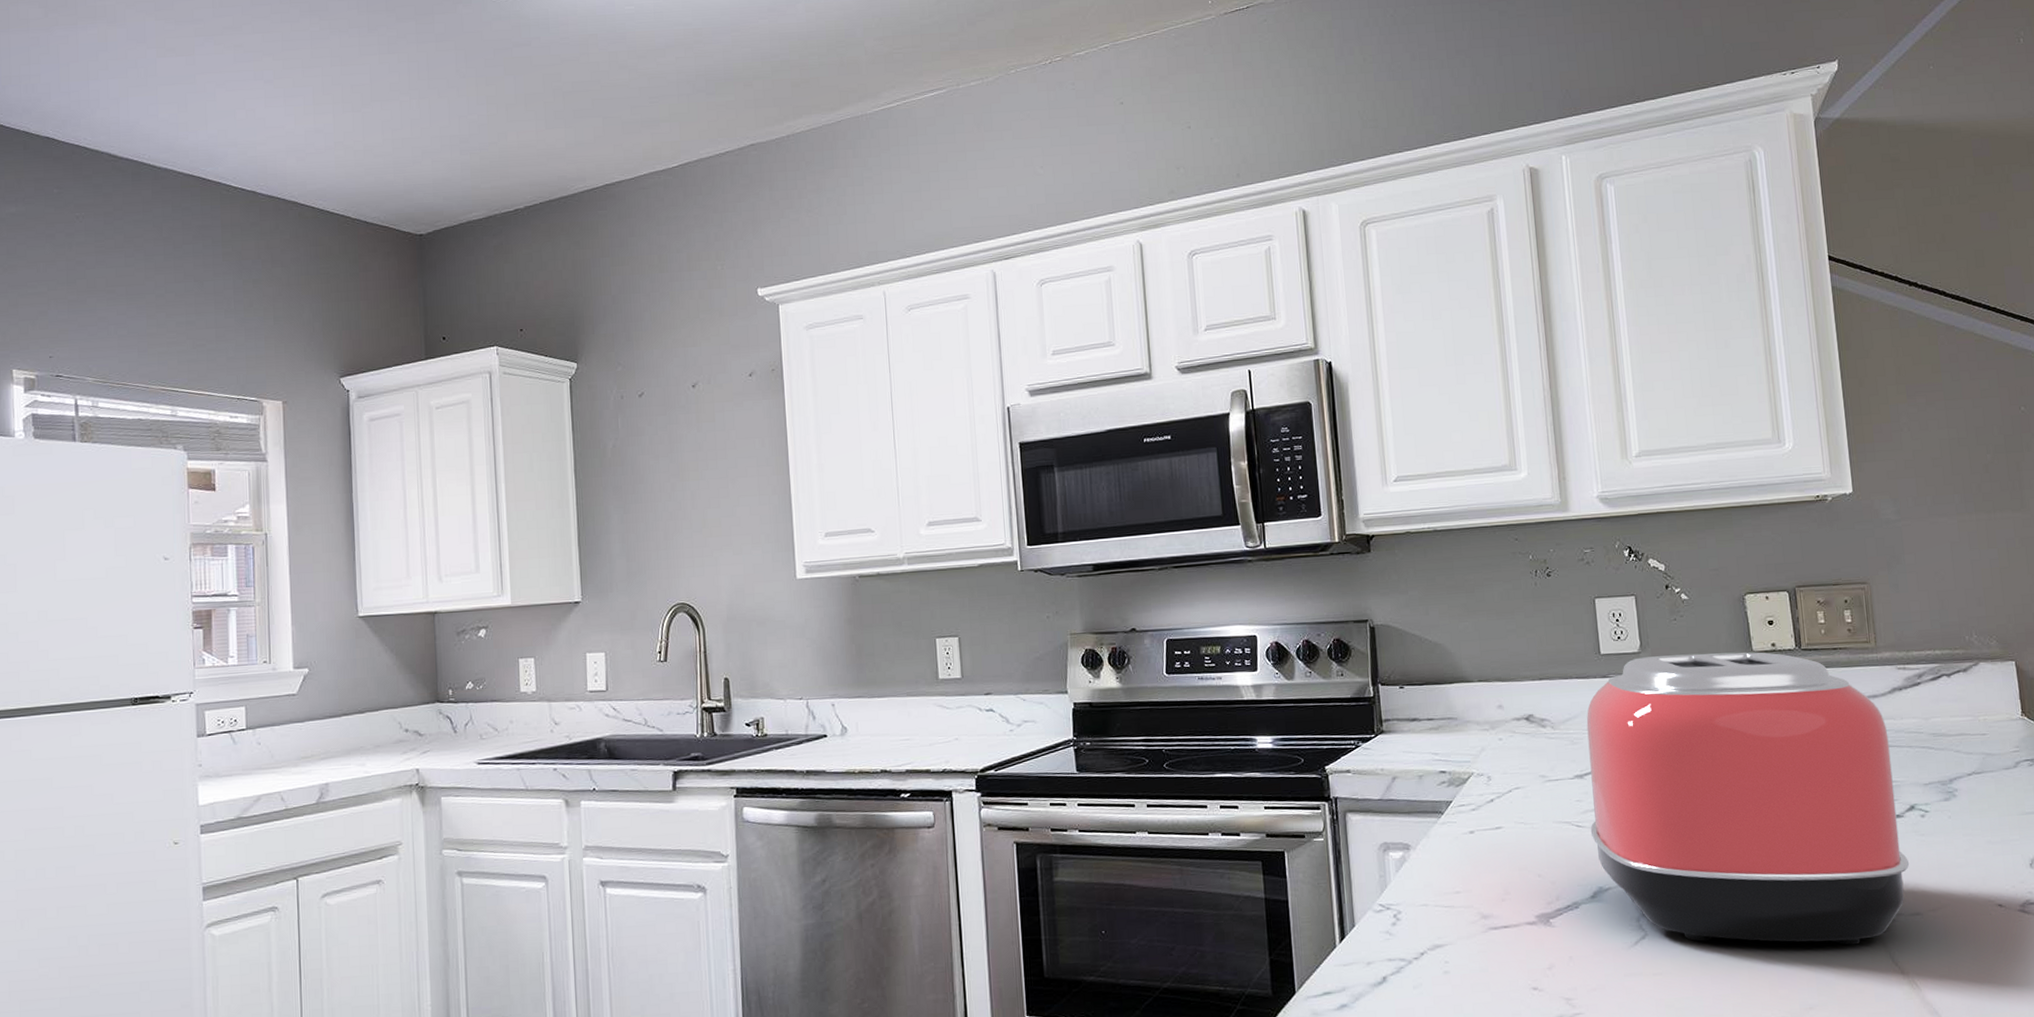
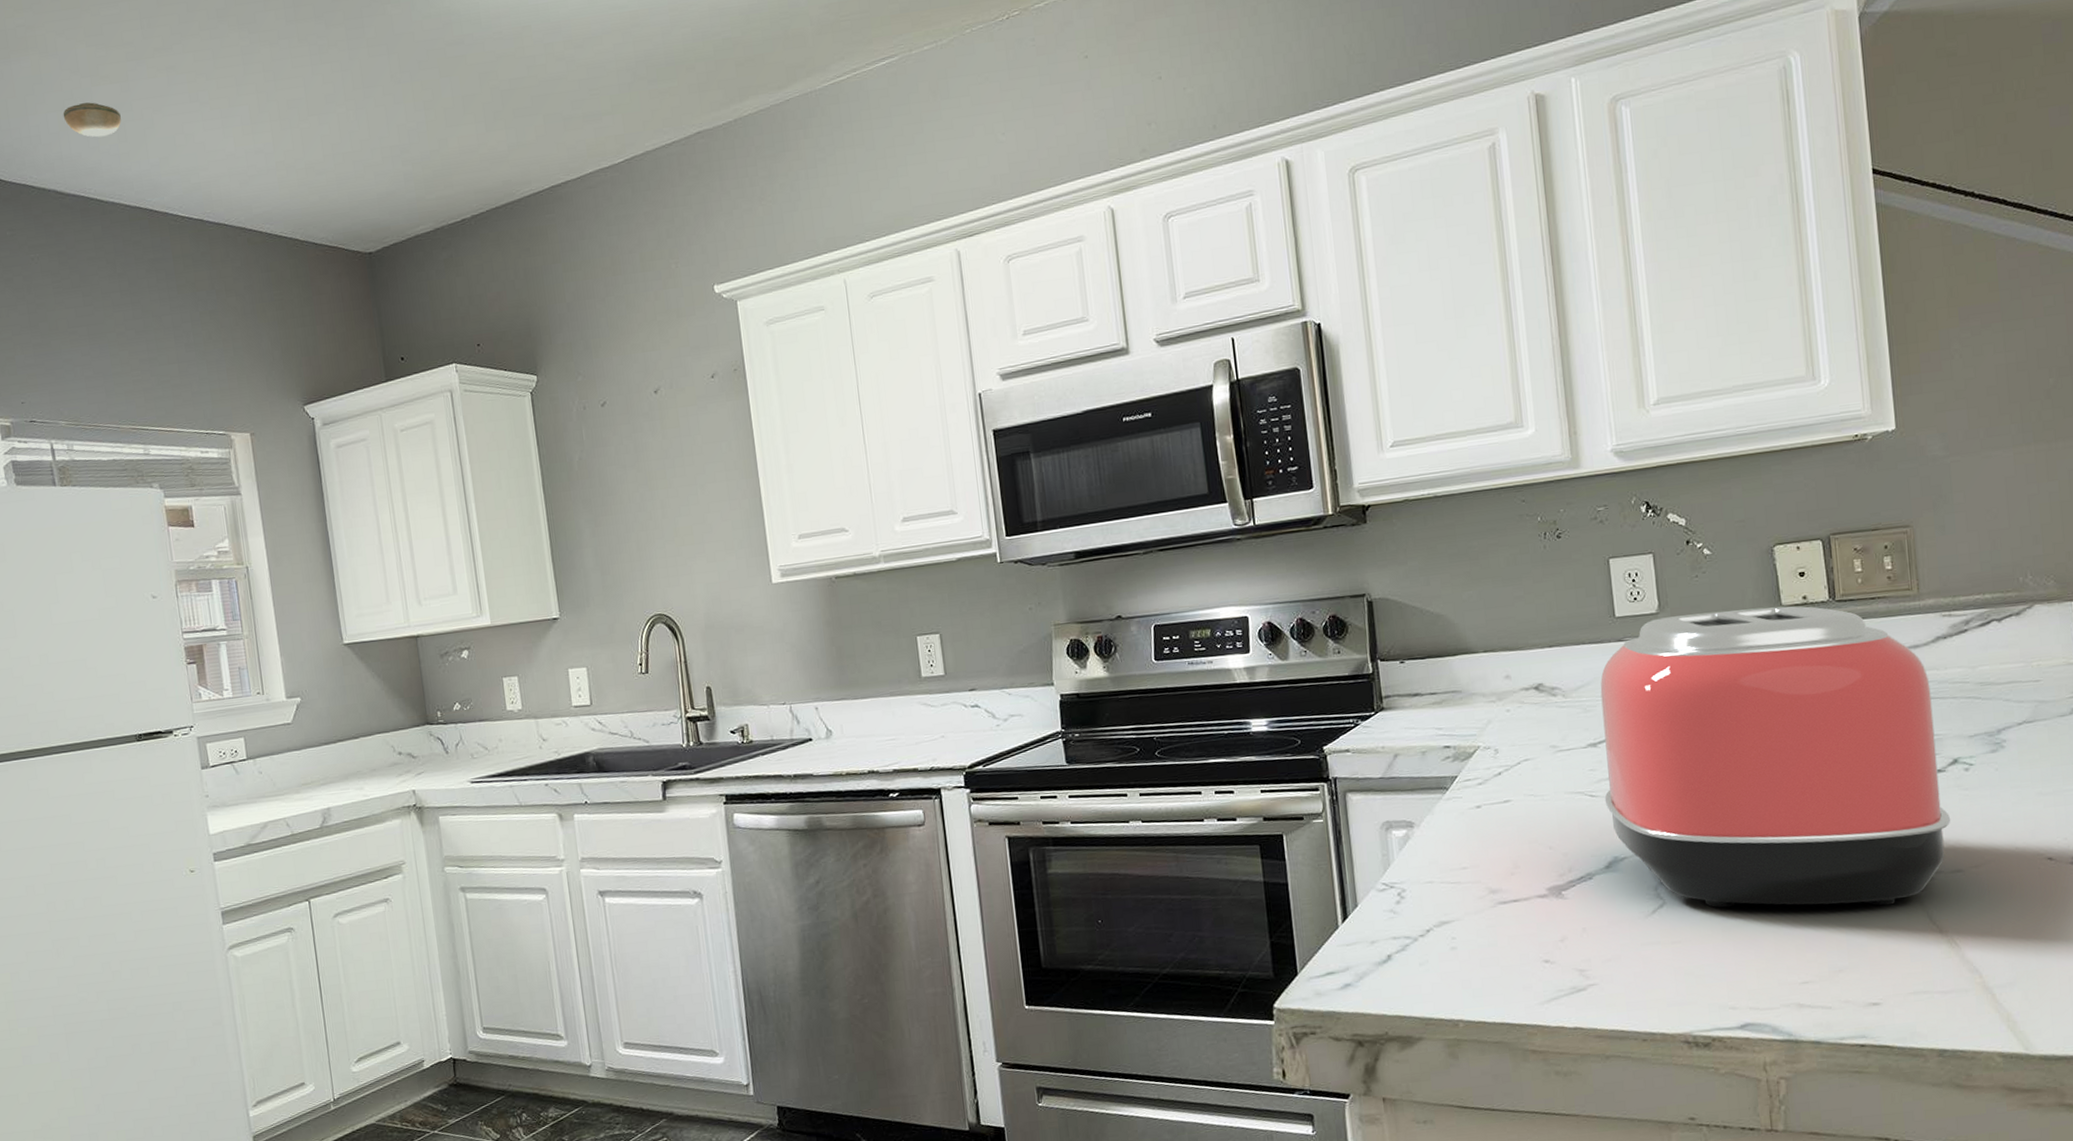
smoke detector: none [124,72,183,106] -> present [63,102,121,138]

